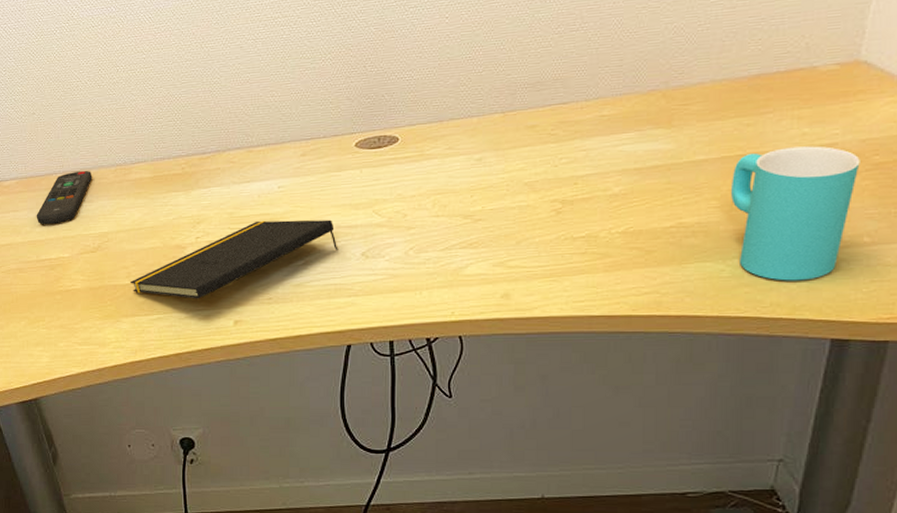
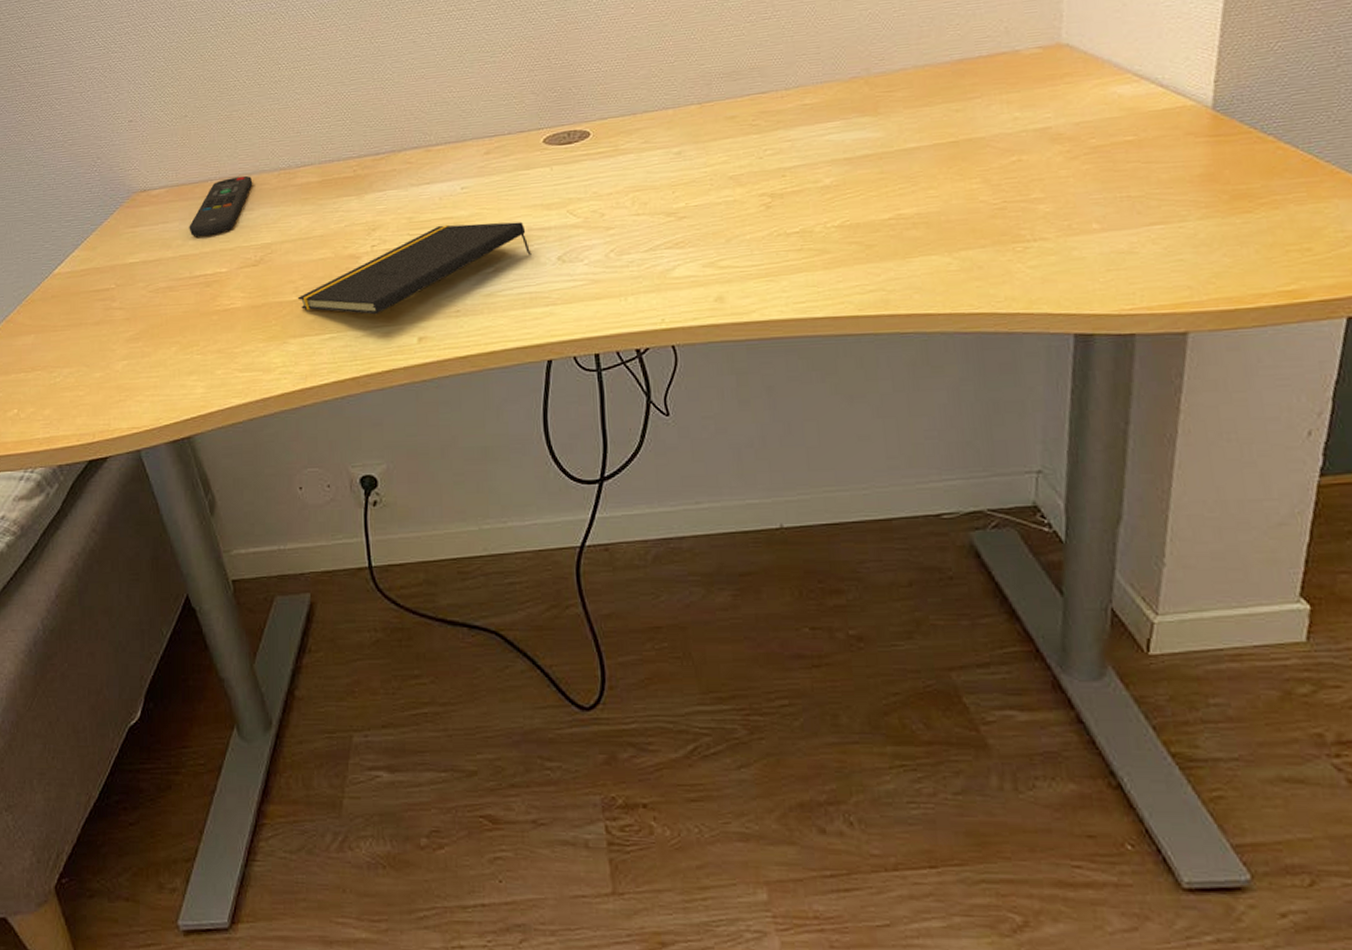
cup: present [731,146,860,281] -> none [947,130,1078,273]

